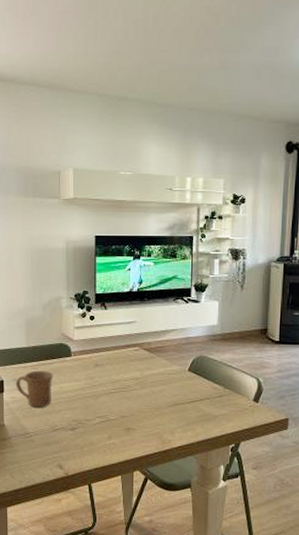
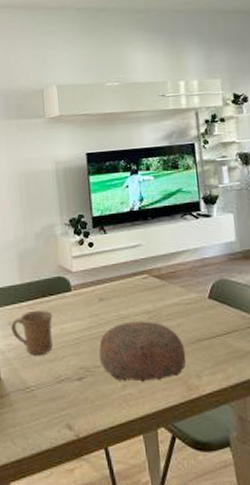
decorative bowl: none [91,385,164,434] -> present [99,321,186,382]

